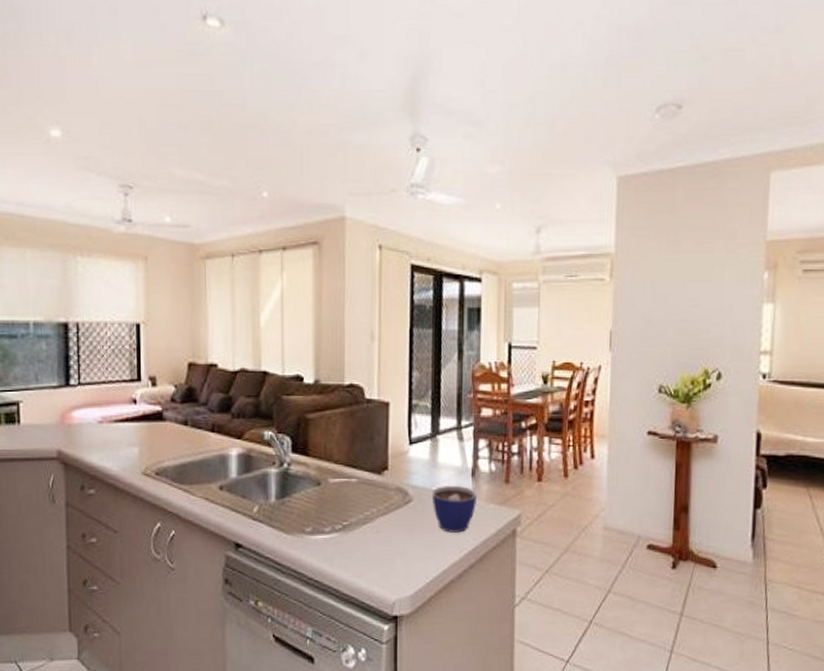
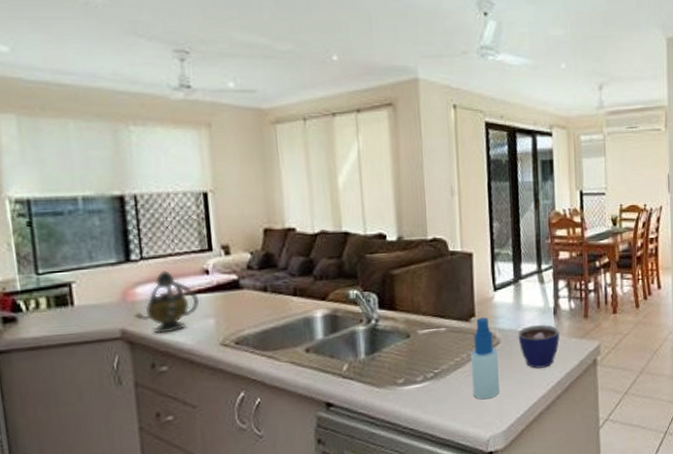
teapot: none [69,397,127,458] -> present [133,270,200,334]
spray bottle: none [380,472,409,559] -> present [470,317,499,400]

